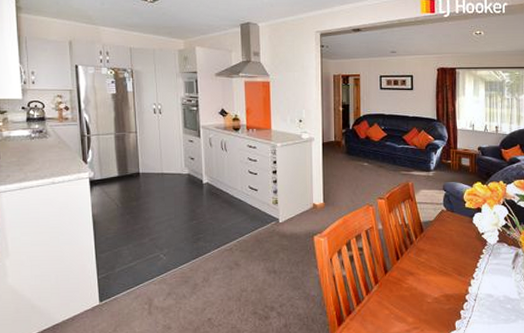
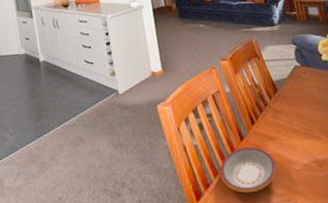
plate: none [362,279,412,321] -> present [219,146,277,193]

